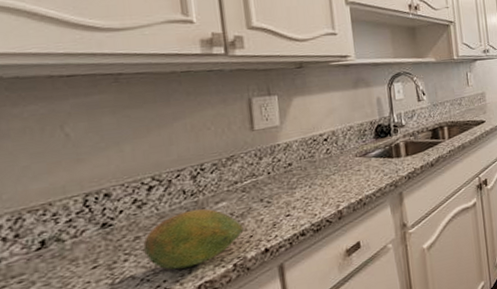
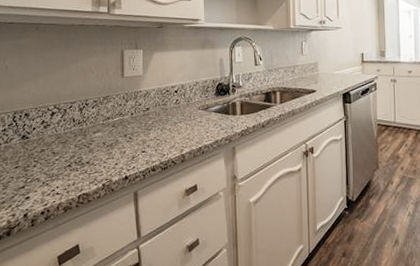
fruit: present [143,209,244,270] -> none [46,135,112,180]

